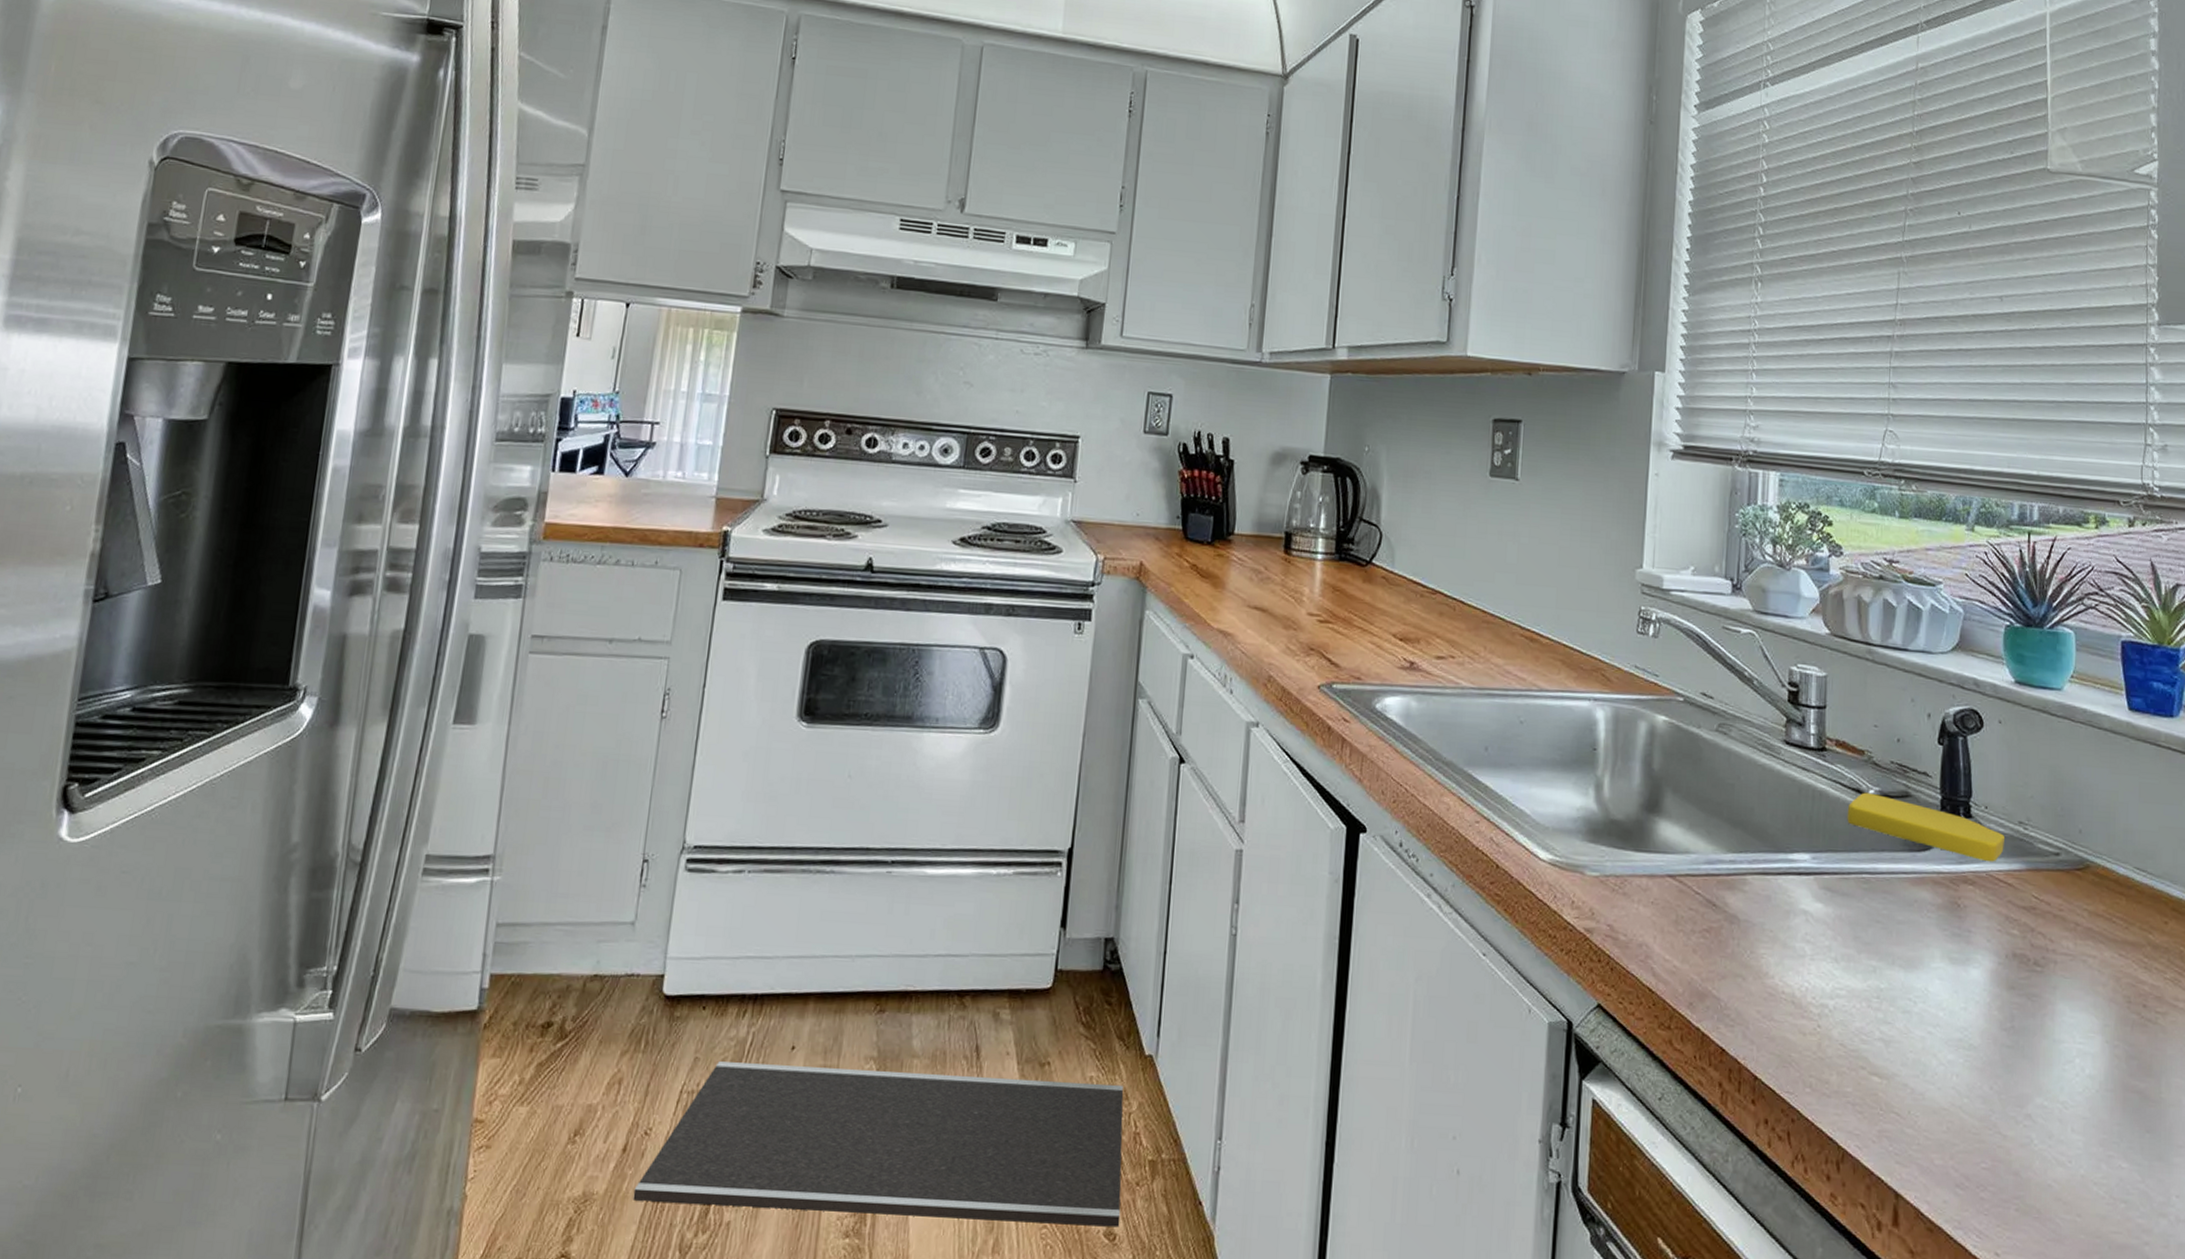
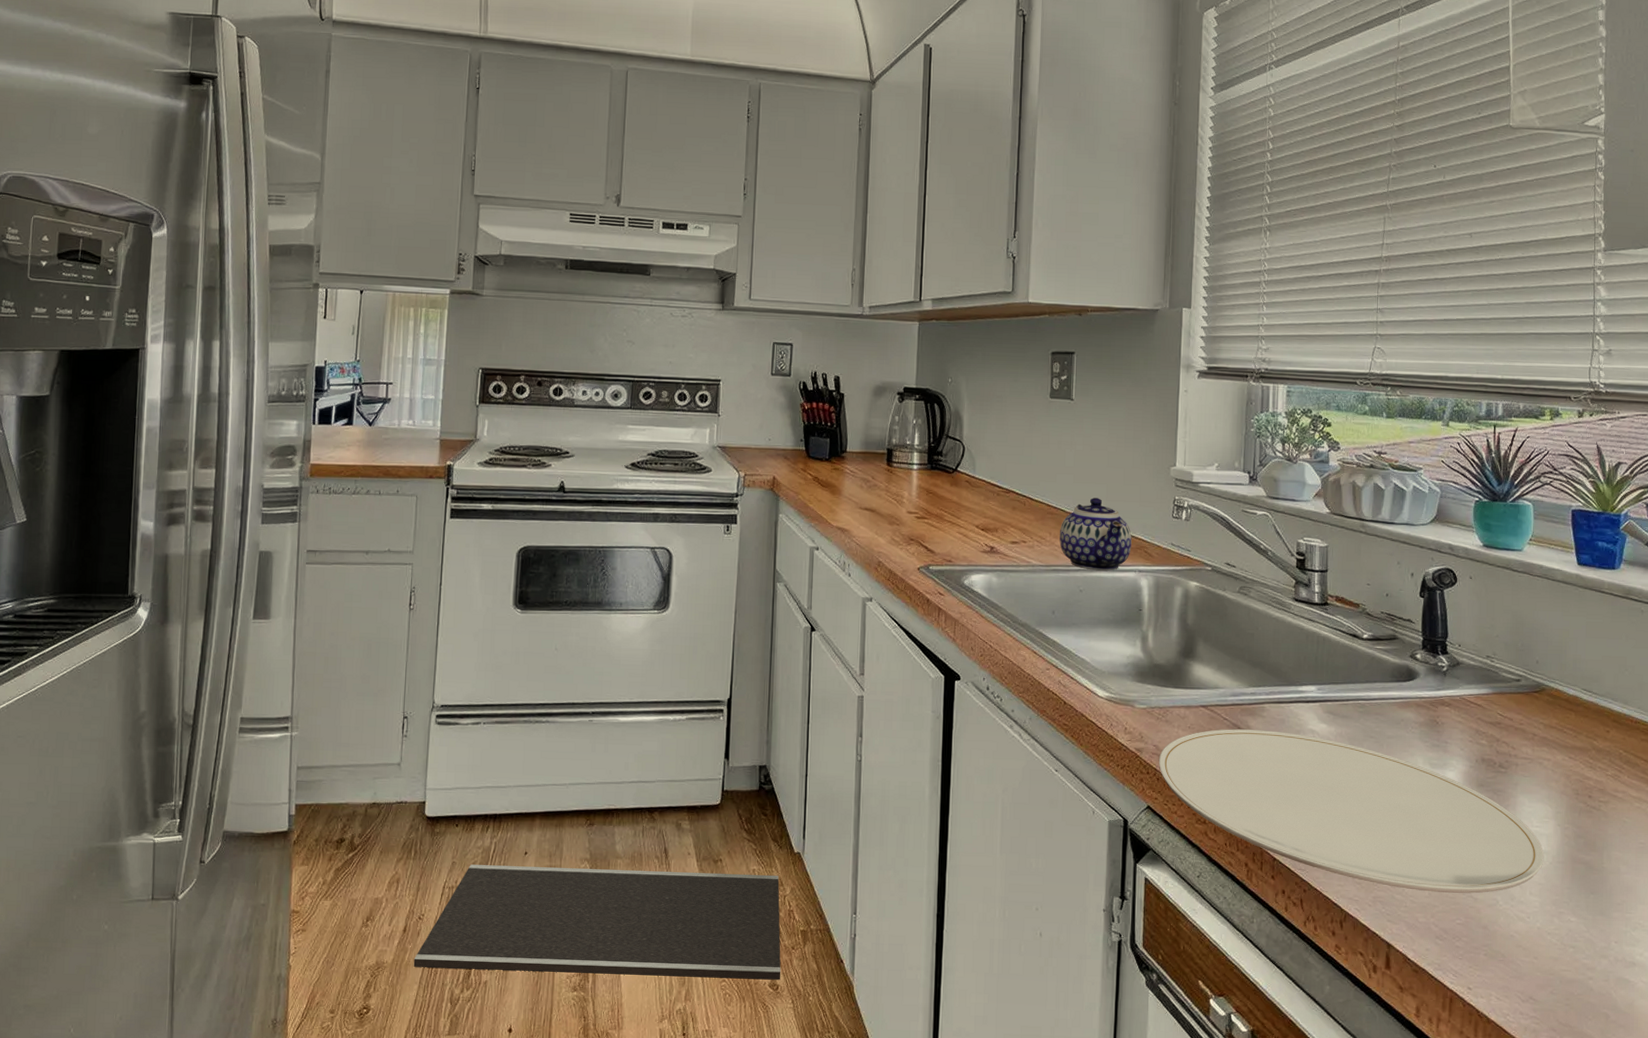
teapot: none [1496,604,1587,698] -> present [1059,498,1132,571]
plate: none [1612,906,2089,1129] -> present [1158,729,1544,894]
sponge: present [1847,792,2004,862] -> none [1345,637,1475,688]

